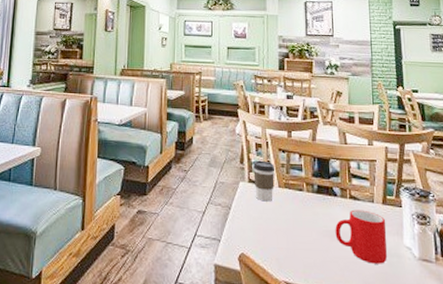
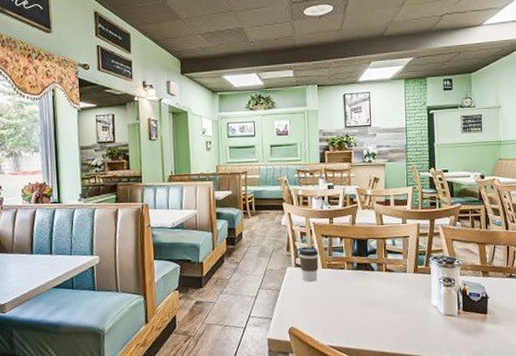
cup: present [335,209,387,264] -> none [372,279,417,323]

